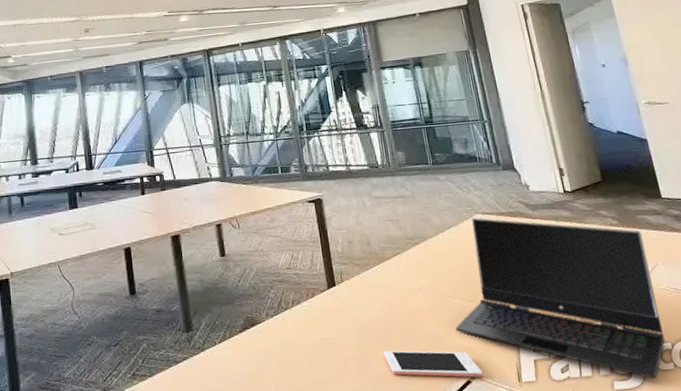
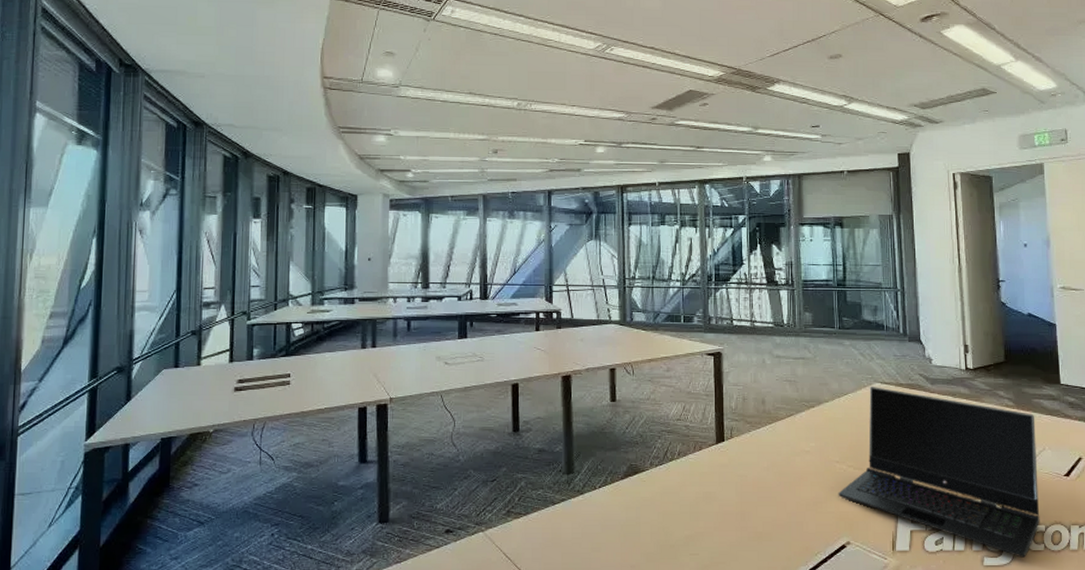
cell phone: present [383,350,483,378] -> none [763,510,859,544]

